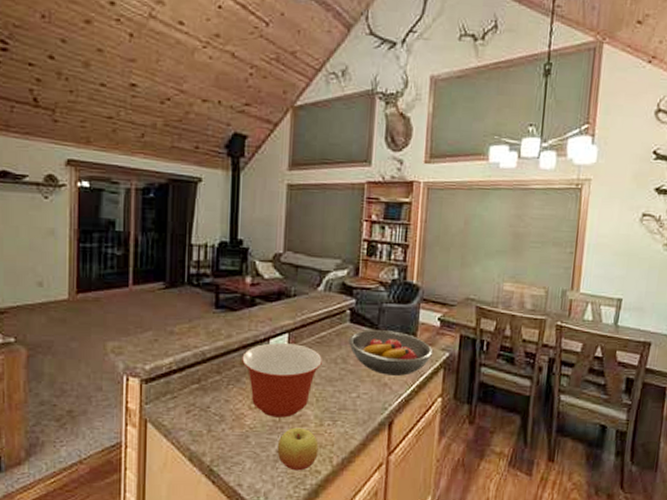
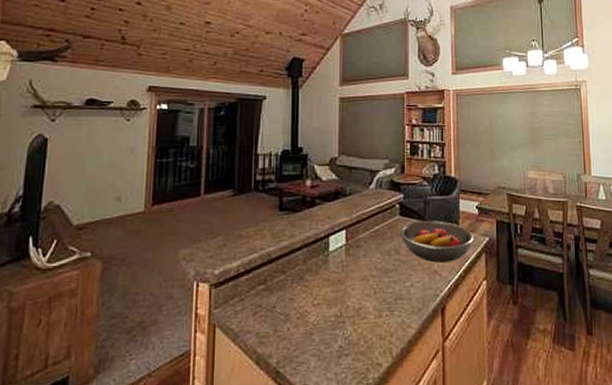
mixing bowl: present [242,343,322,418] -> none [305,239,377,312]
apple: present [277,427,319,471] -> none [340,320,378,366]

